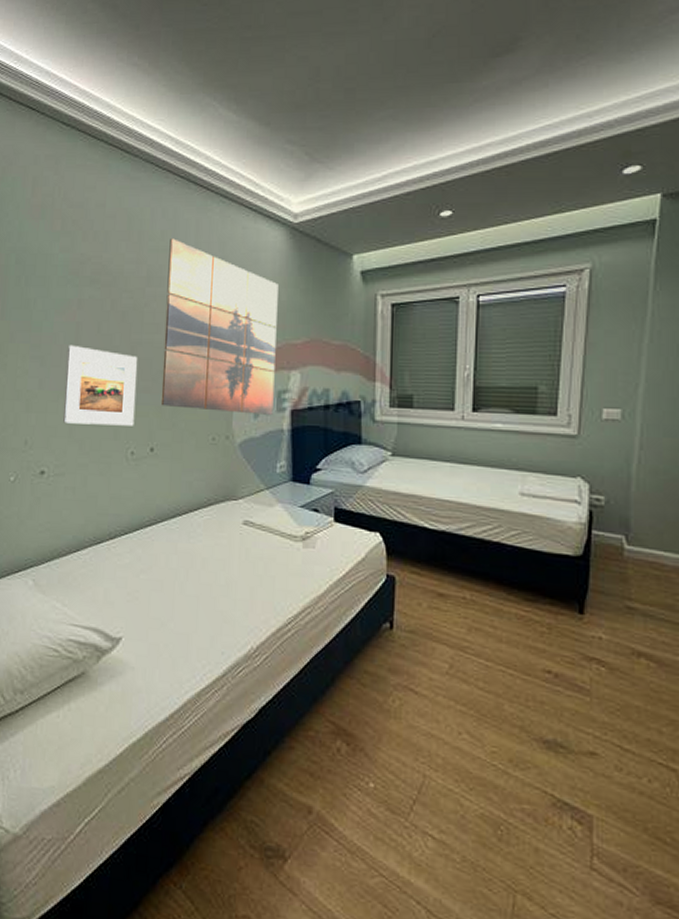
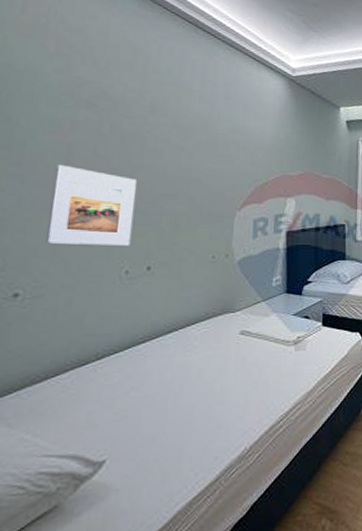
wall art: present [160,238,278,415] -> none [160,74,278,235]

